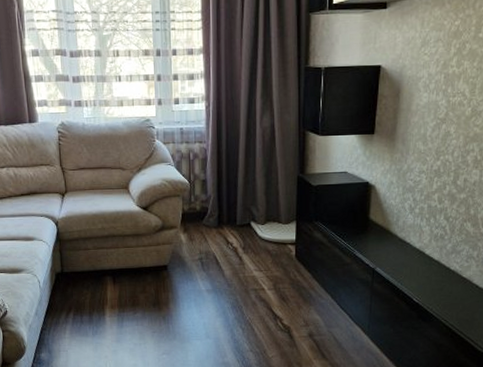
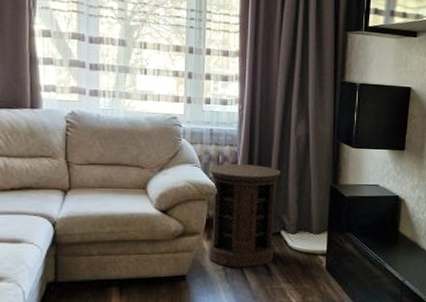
side table: none [181,160,248,258] -> present [208,164,281,267]

